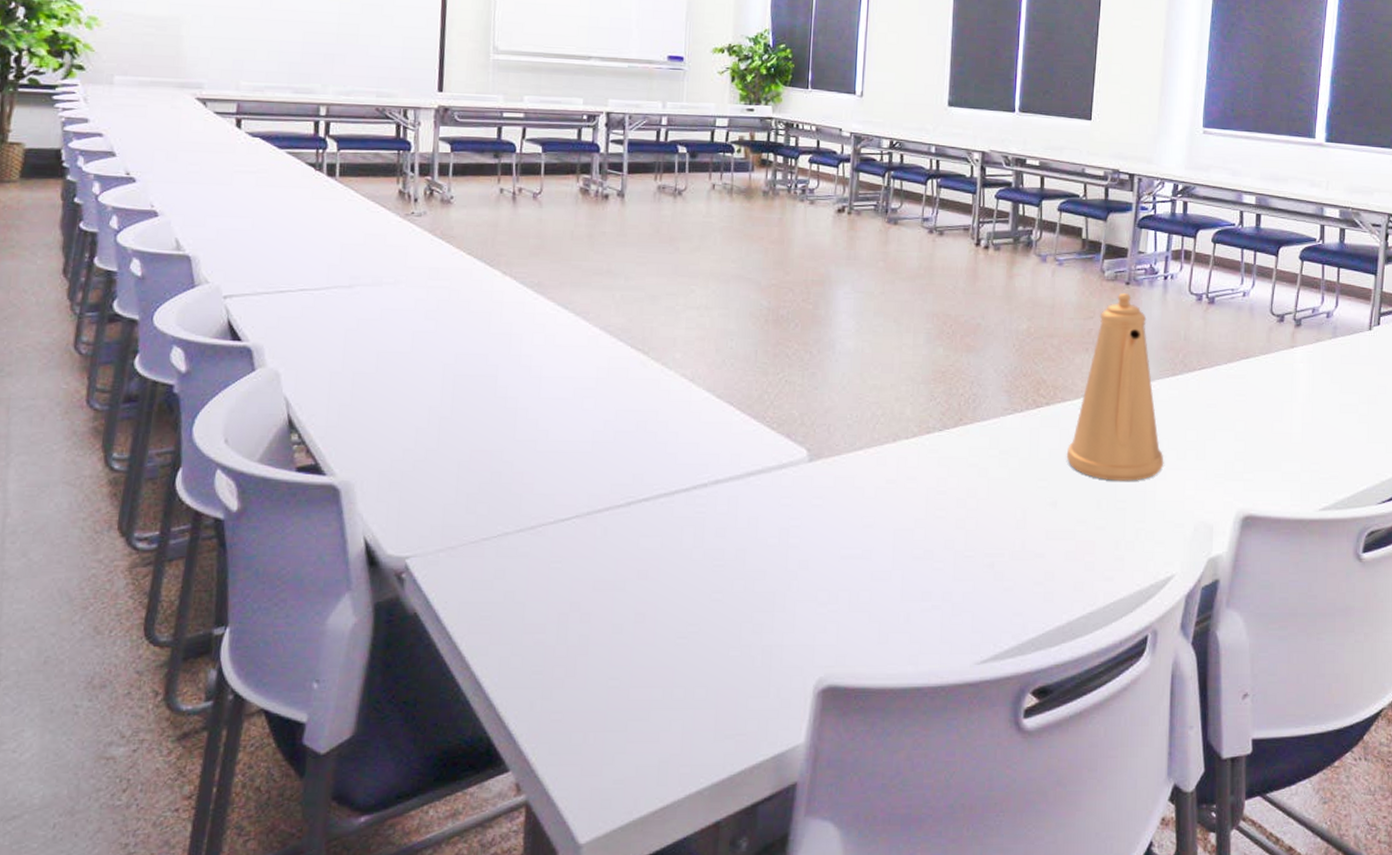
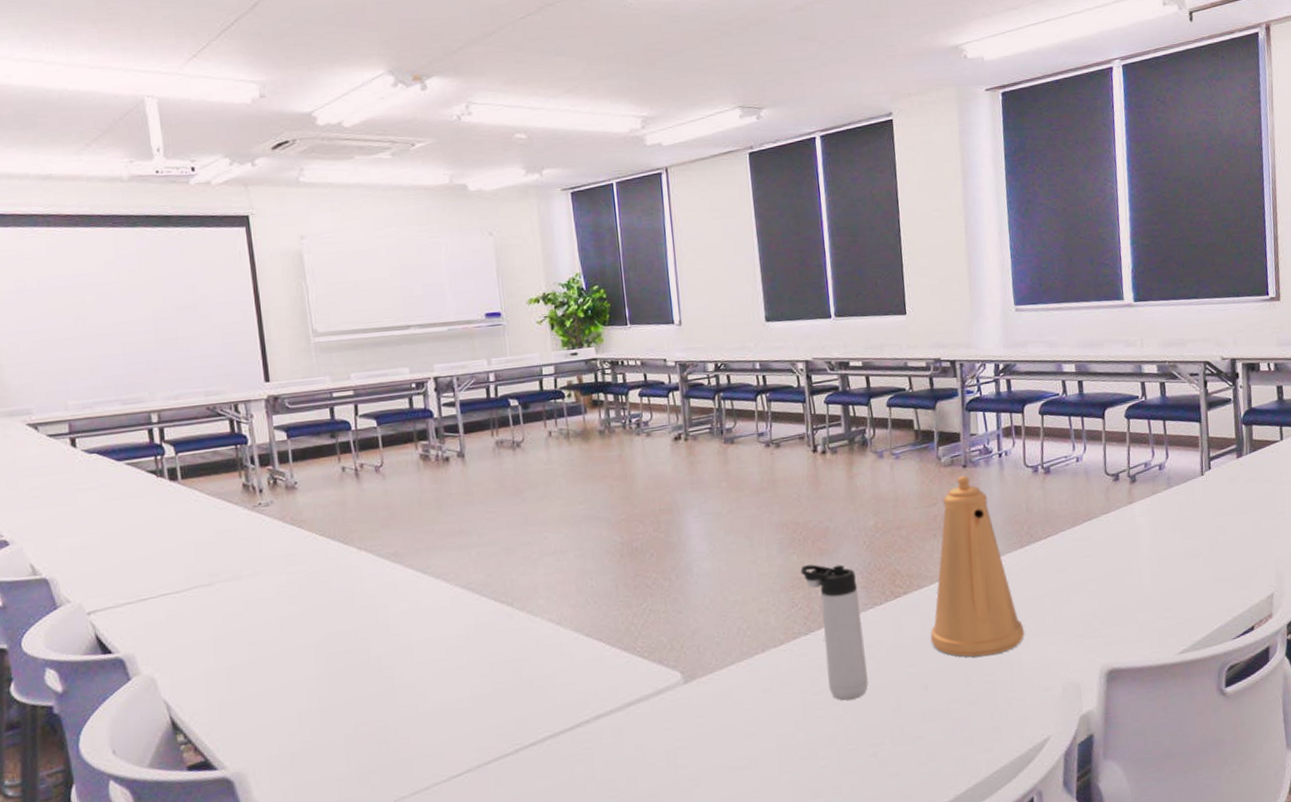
thermos bottle: none [944,360,1000,504] -> present [800,564,869,700]

